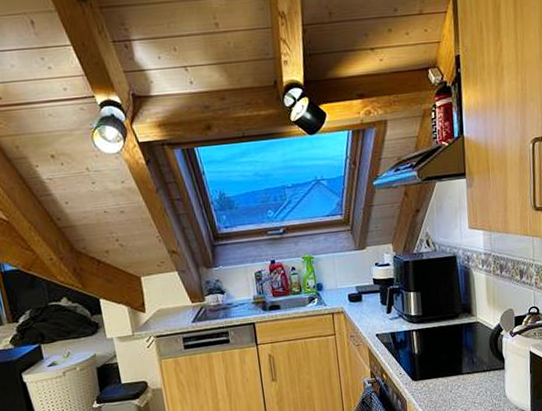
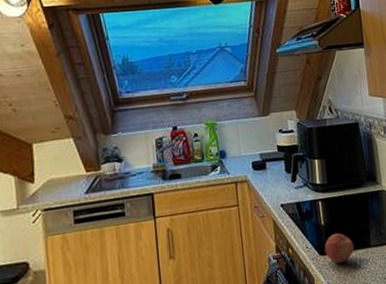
apple: none [417,361,447,389] -> present [324,233,355,264]

